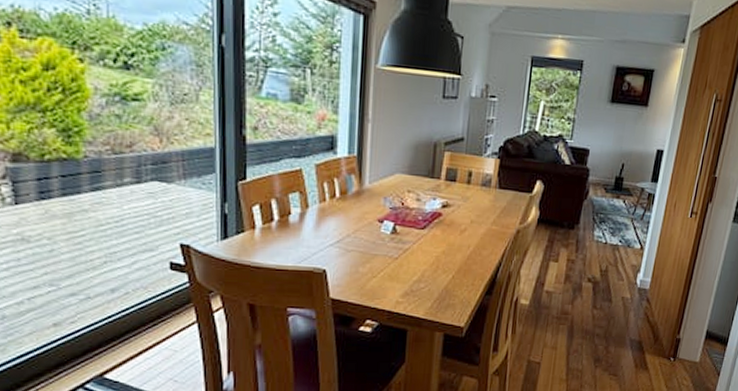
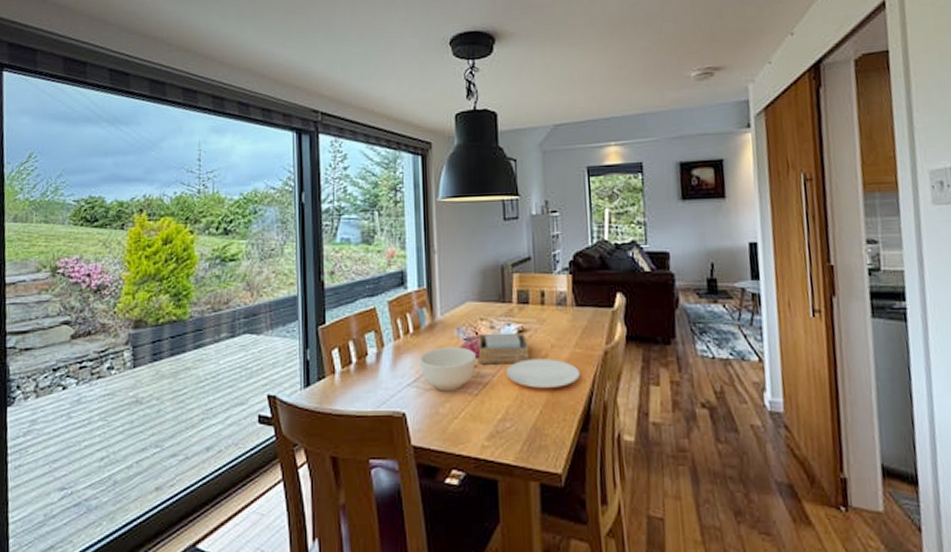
bowl: none [343,213,401,254] -> present [419,347,477,392]
napkin holder: none [401,204,451,235] -> present [478,332,530,365]
plate: none [426,231,493,258] -> present [505,358,581,389]

